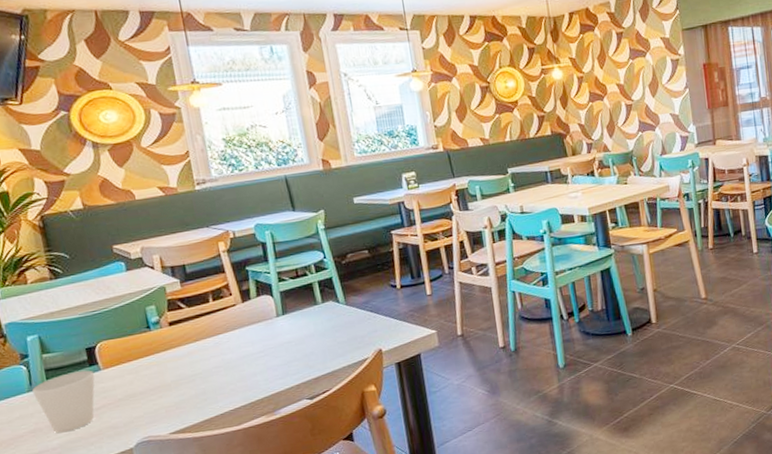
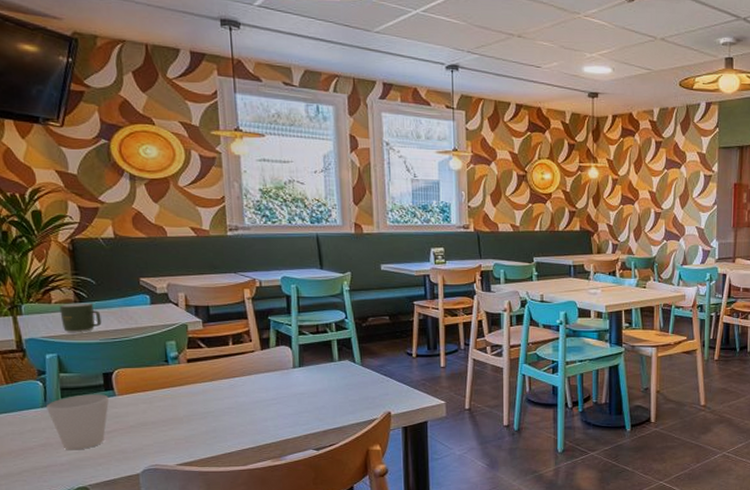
mug: none [35,277,80,312] -> present [59,303,102,333]

